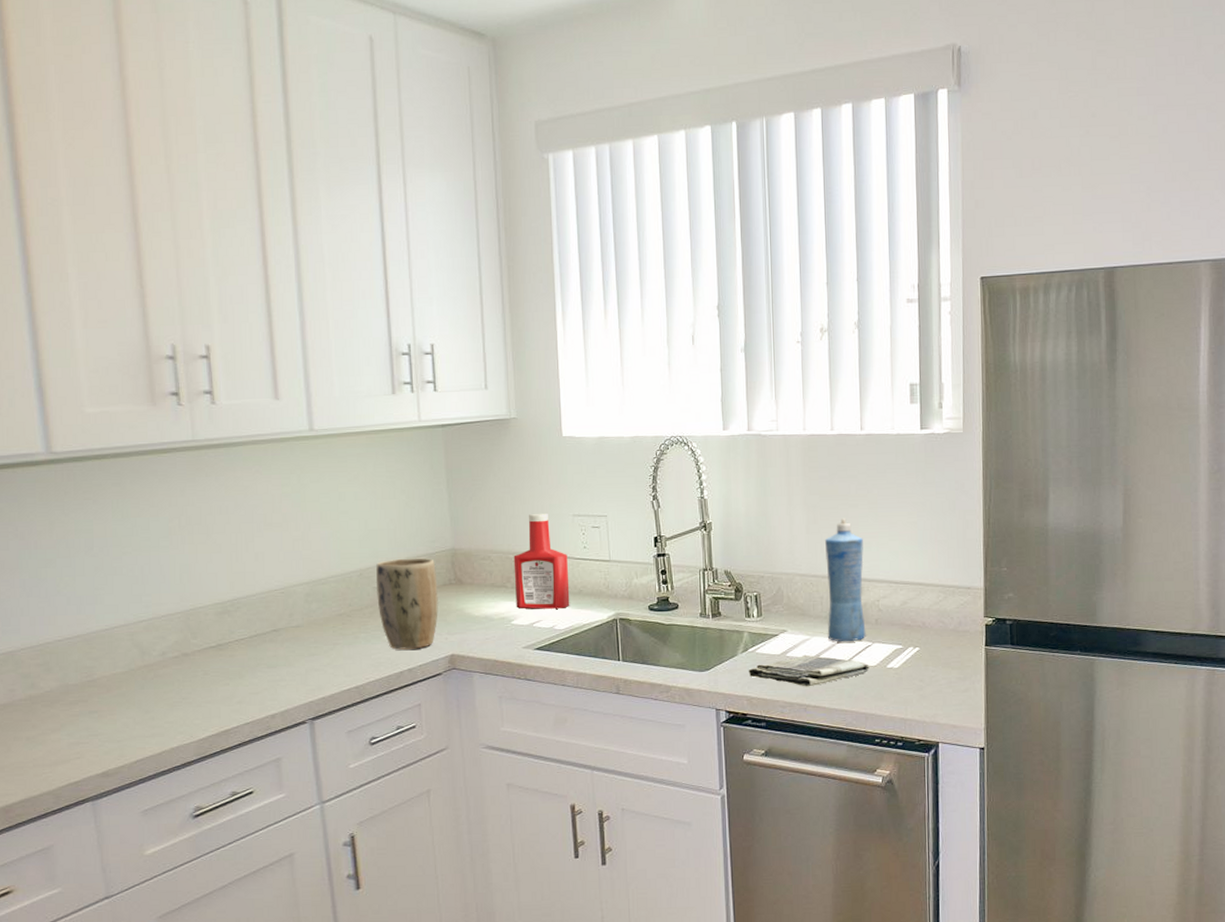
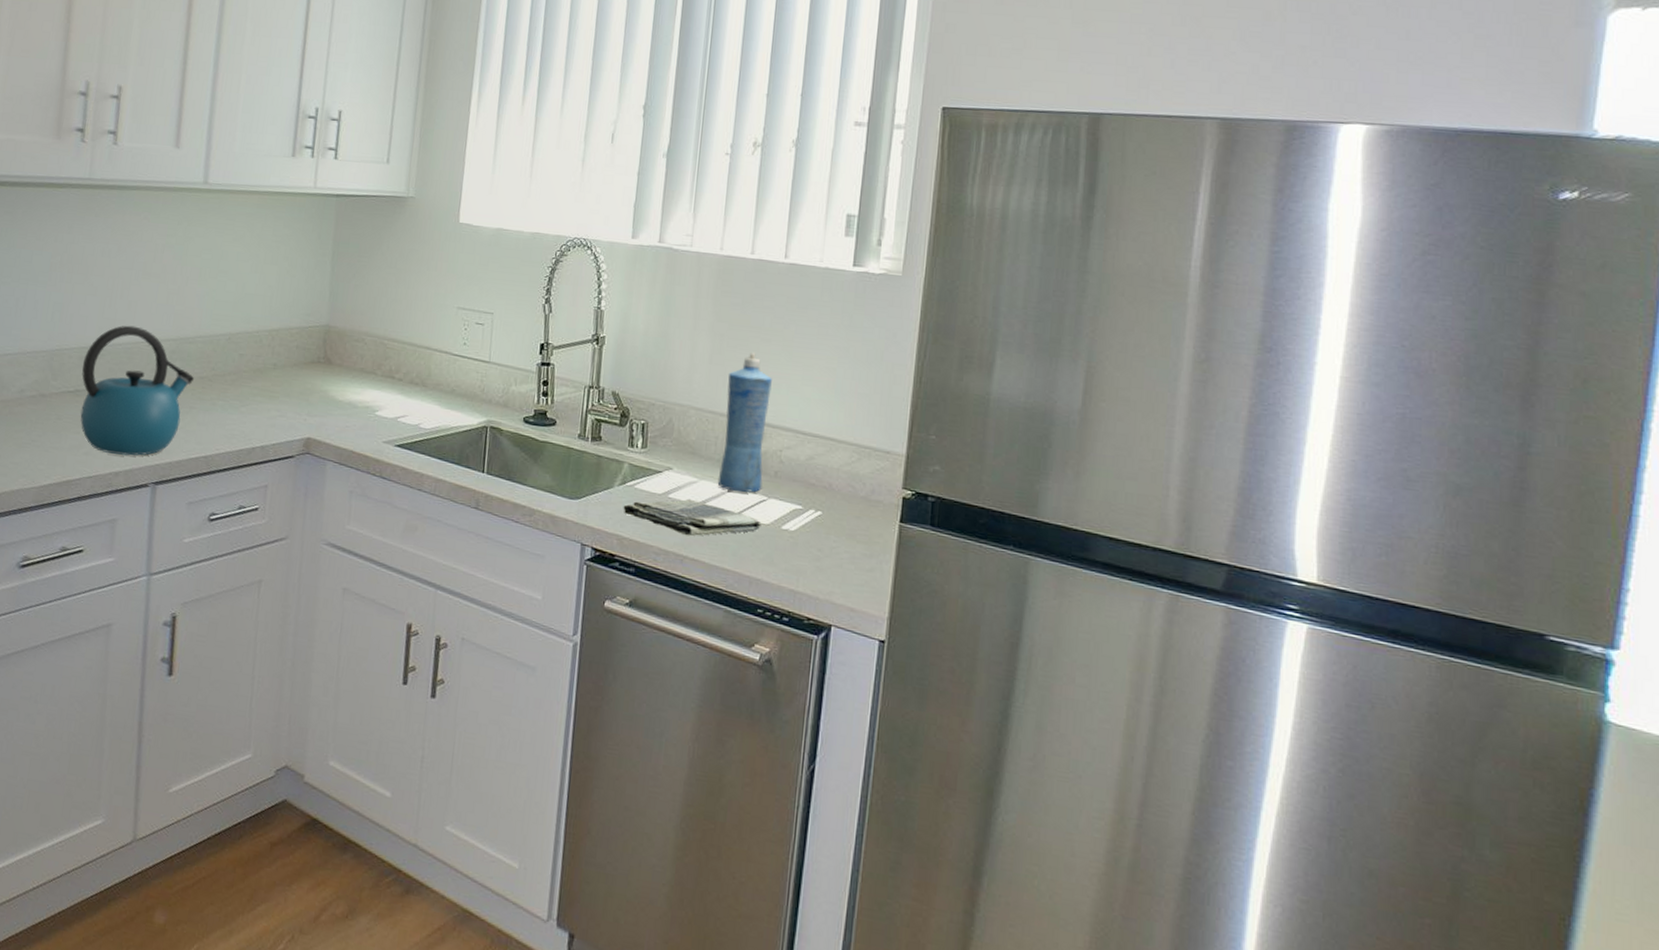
kettle: none [220,576,334,698] -> present [80,325,195,456]
plant pot: present [375,557,438,650] -> none [241,327,307,426]
ketchup bottle: present [513,513,570,609] -> none [383,299,445,407]

